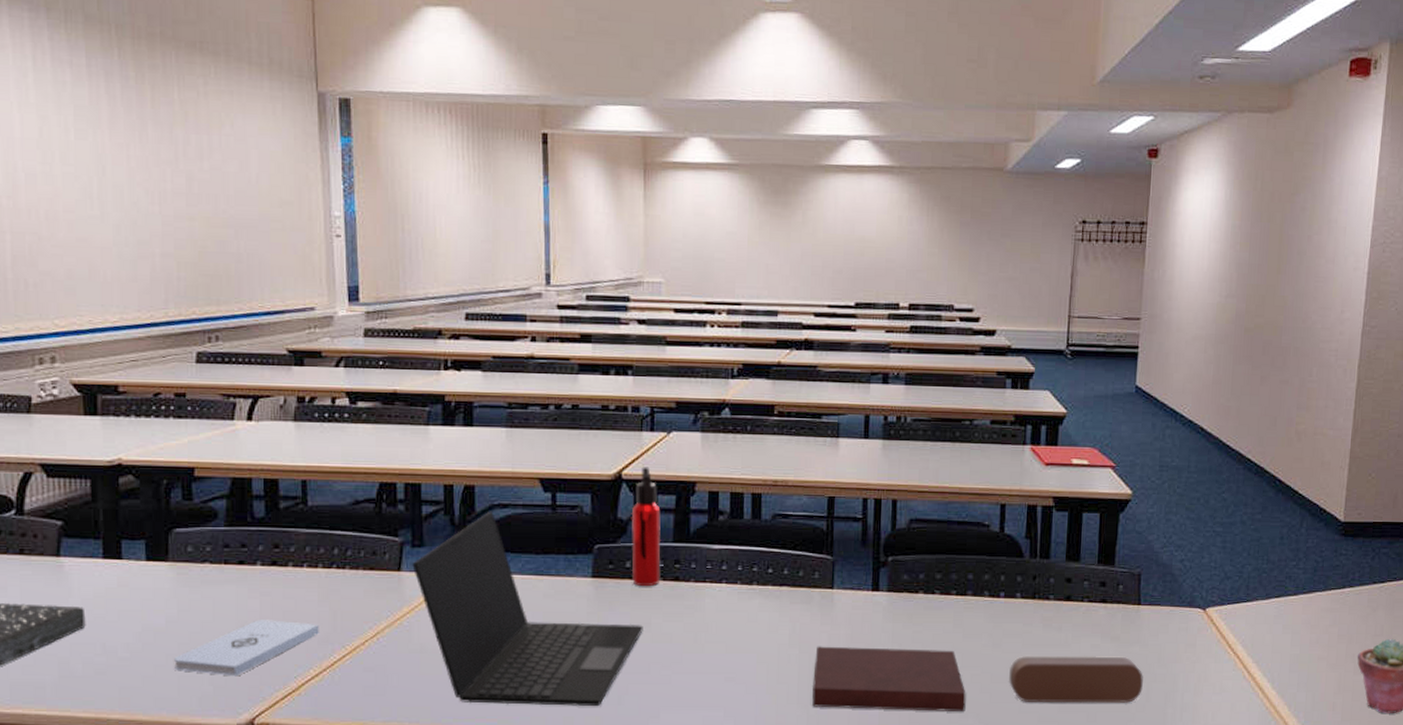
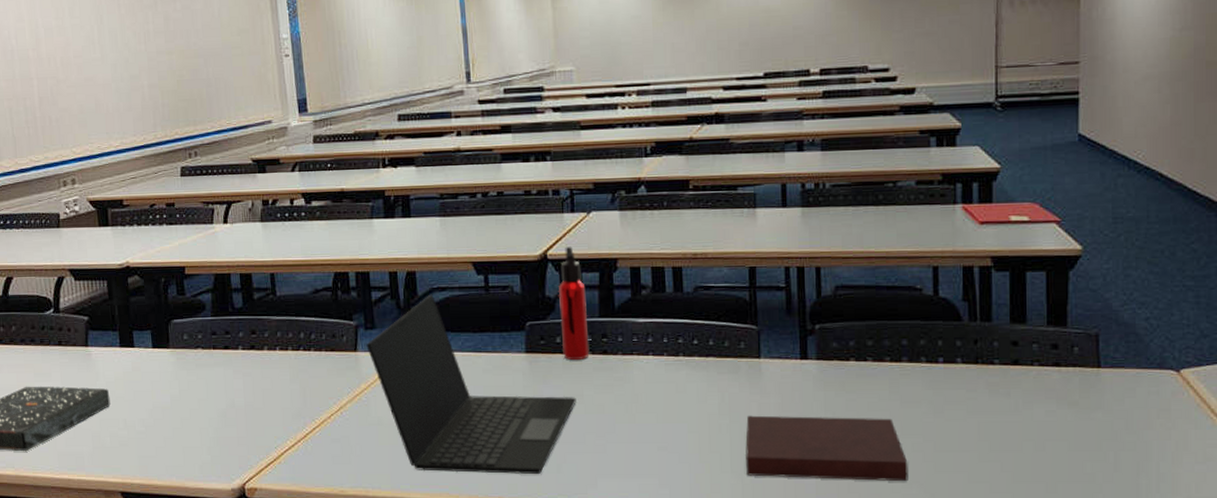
notepad: present [173,620,319,677] -> none [178,397,292,447]
pencil case: present [1008,655,1143,703] -> none [953,422,1109,473]

